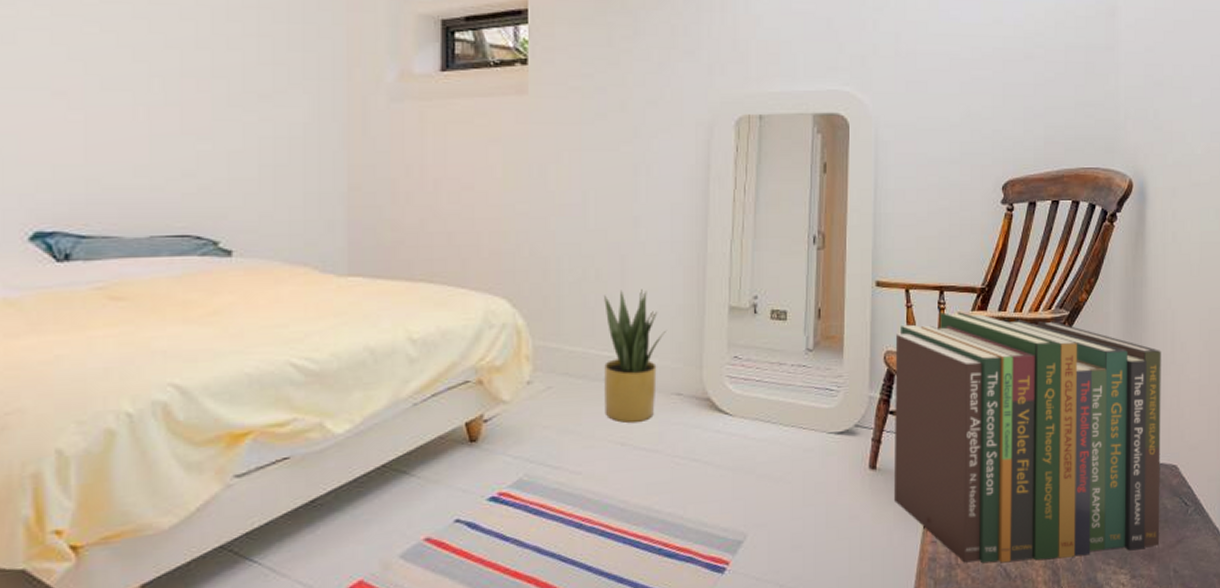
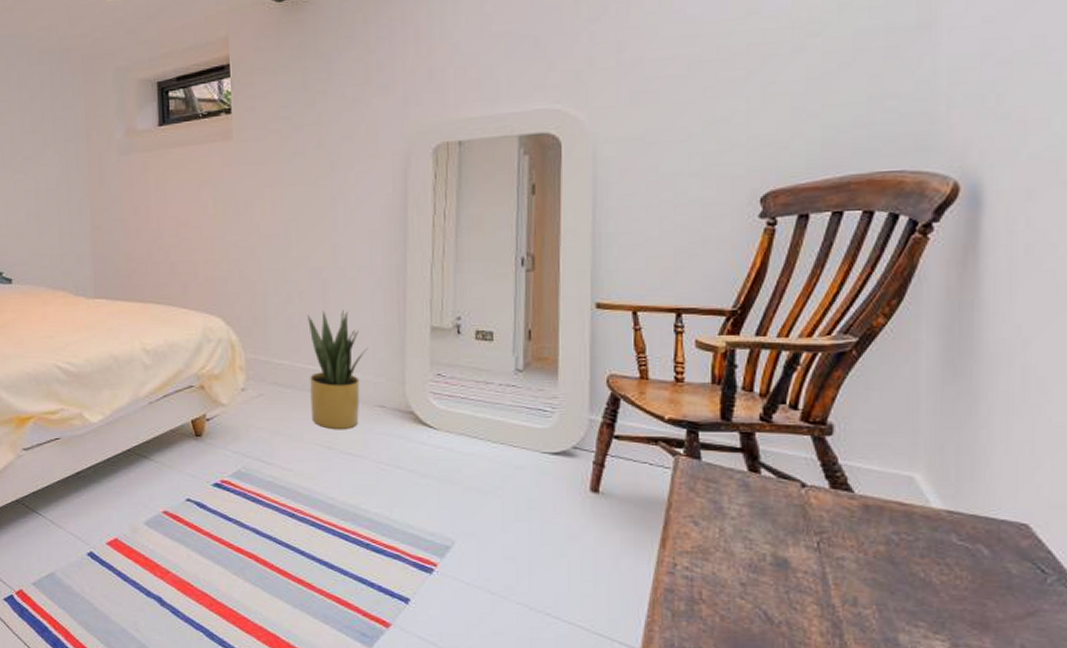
books: present [893,312,1161,563] -> none [620,336,1004,616]

